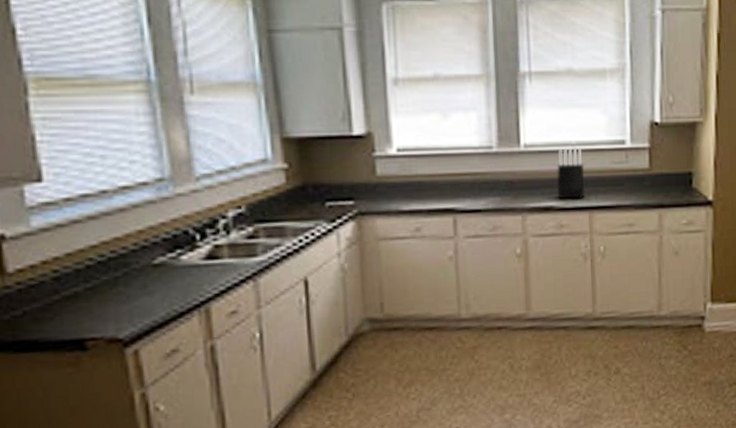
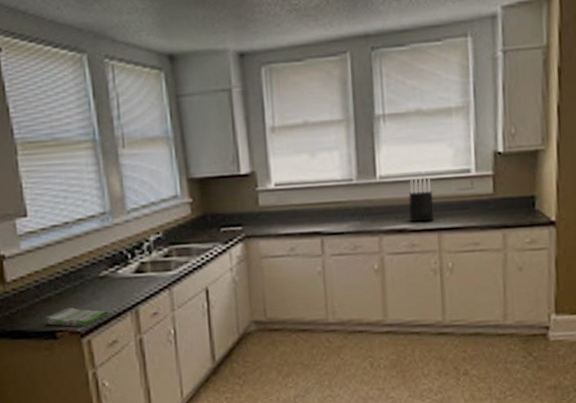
dish towel: none [67,307,166,333] -> present [44,308,109,327]

